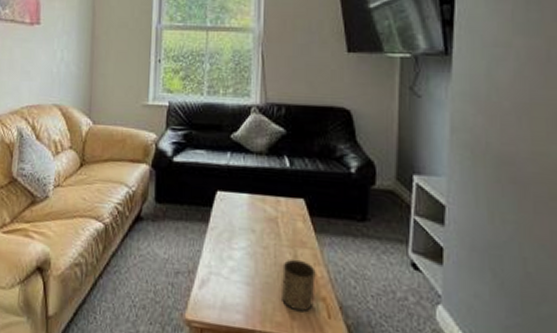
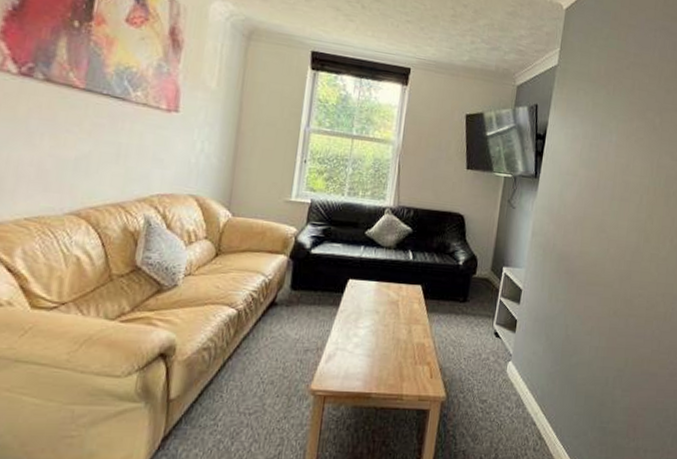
cup: present [282,259,316,312] -> none [395,333,425,375]

